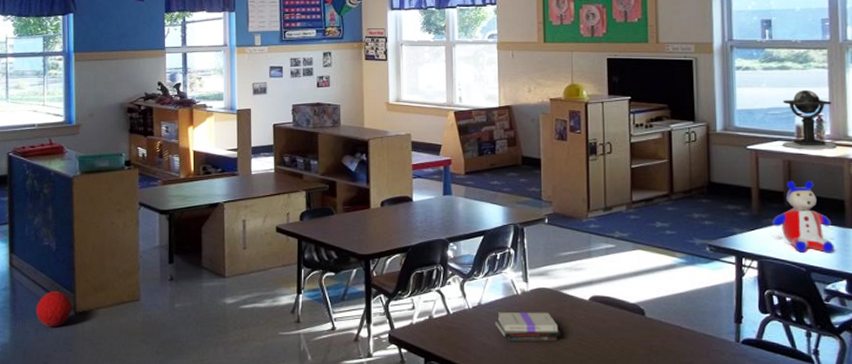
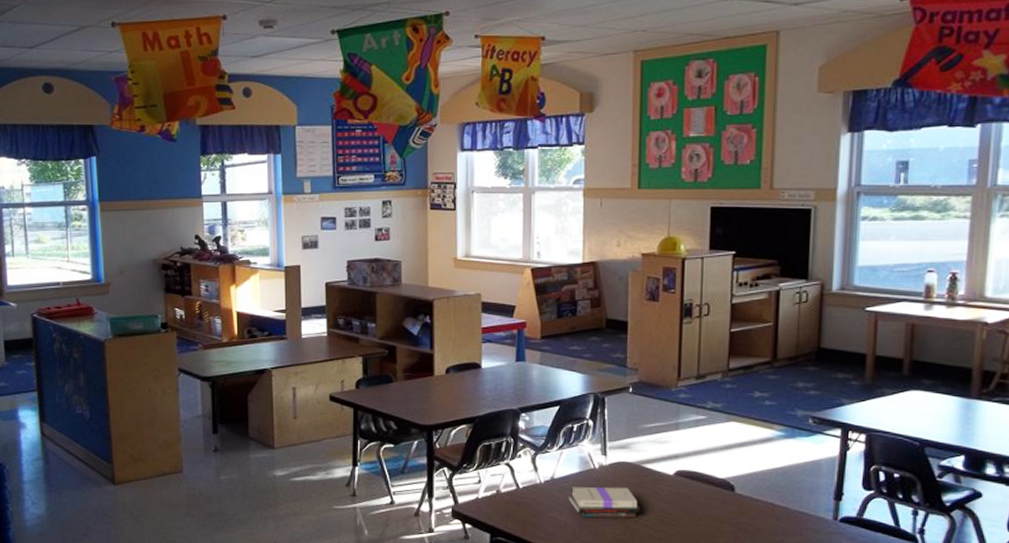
ball: present [36,290,72,328] -> none [72,461,111,499]
stuffed animal: present [772,181,834,253] -> none [887,346,955,426]
globe: present [783,89,836,150] -> none [907,243,970,312]

